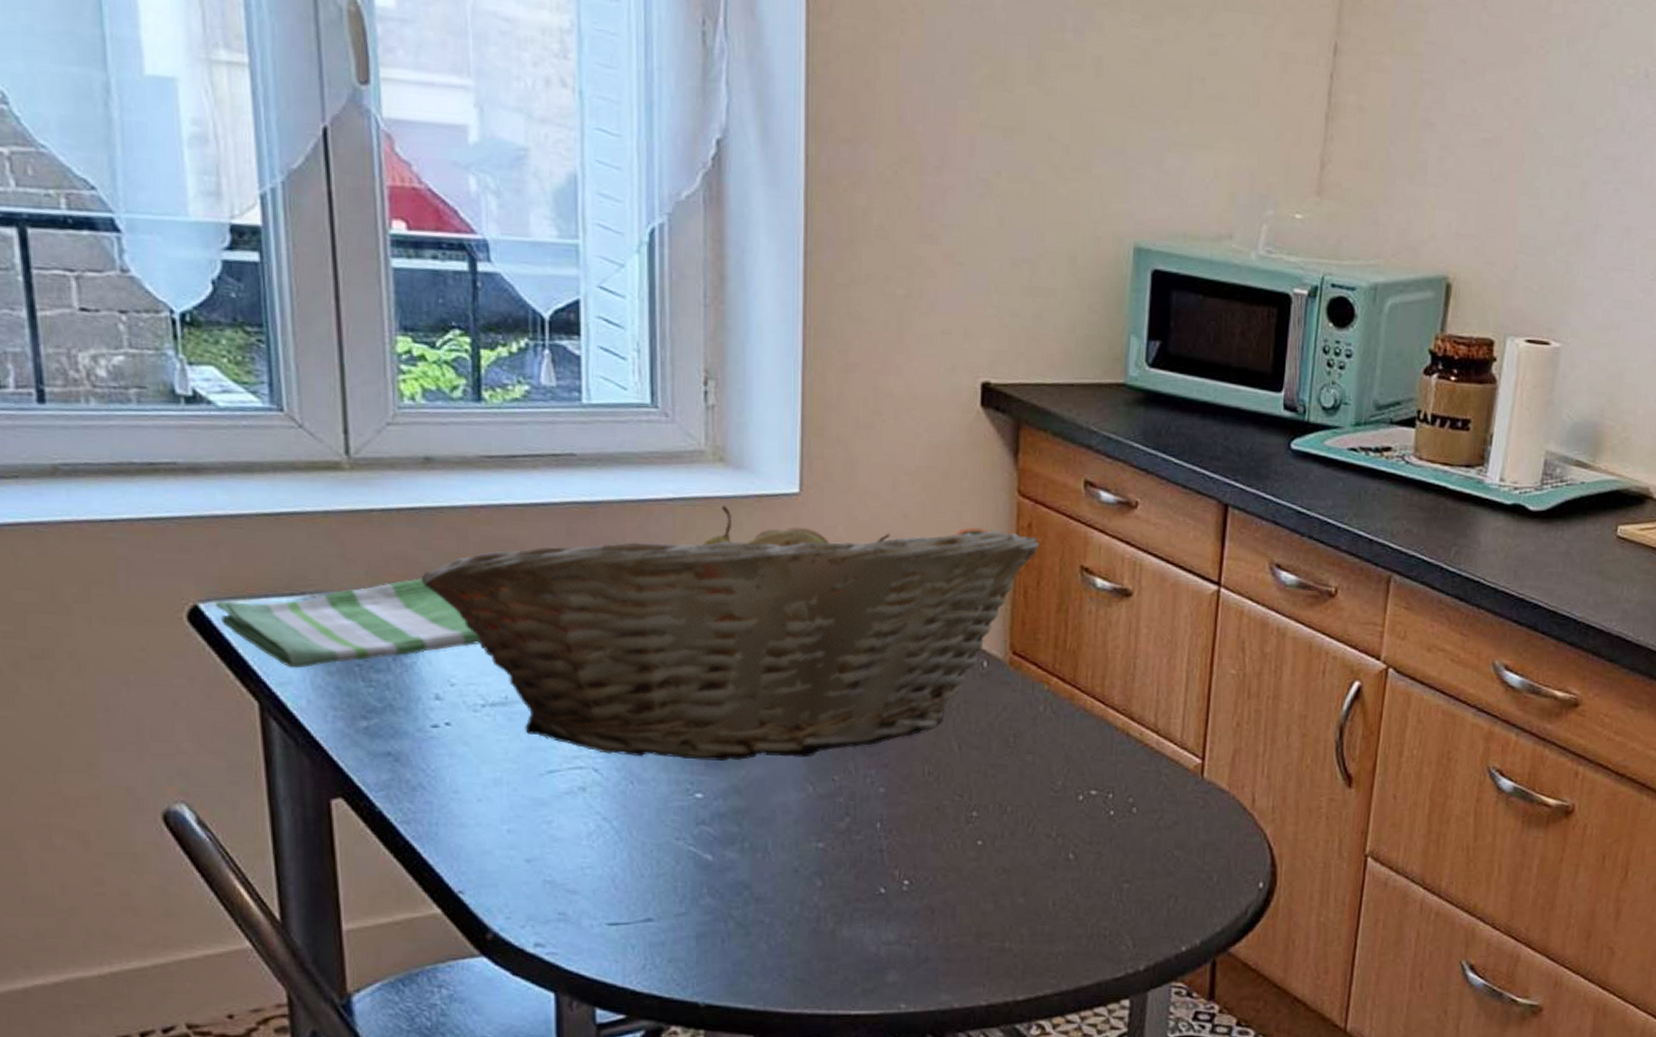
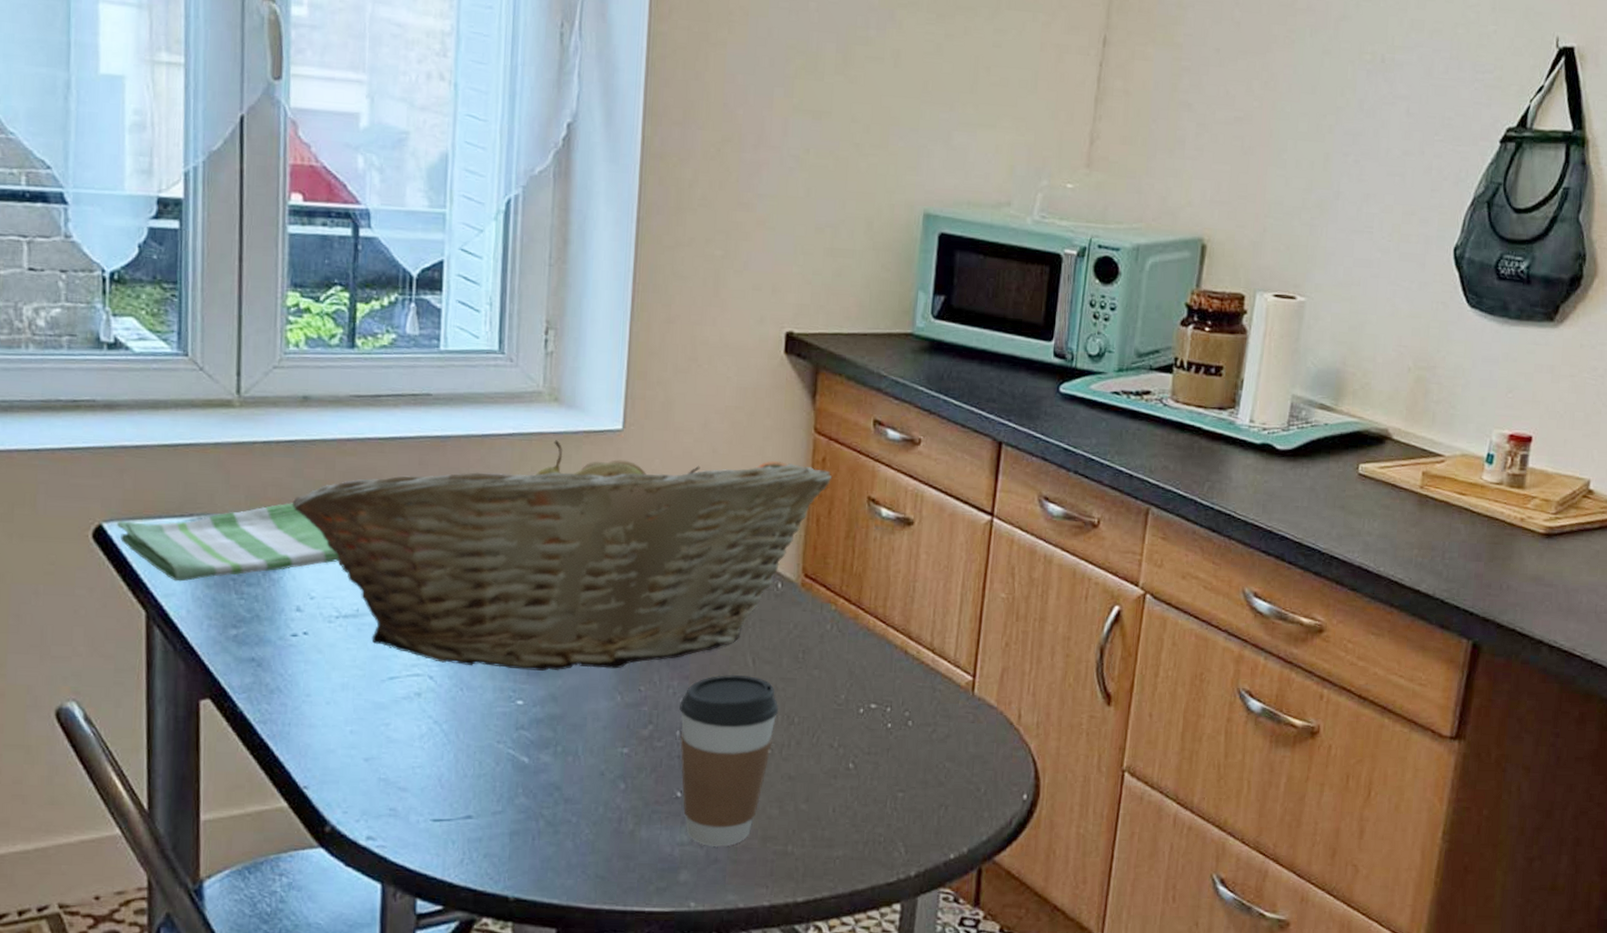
coffee cup: none [879,761,989,945] -> present [680,674,778,847]

